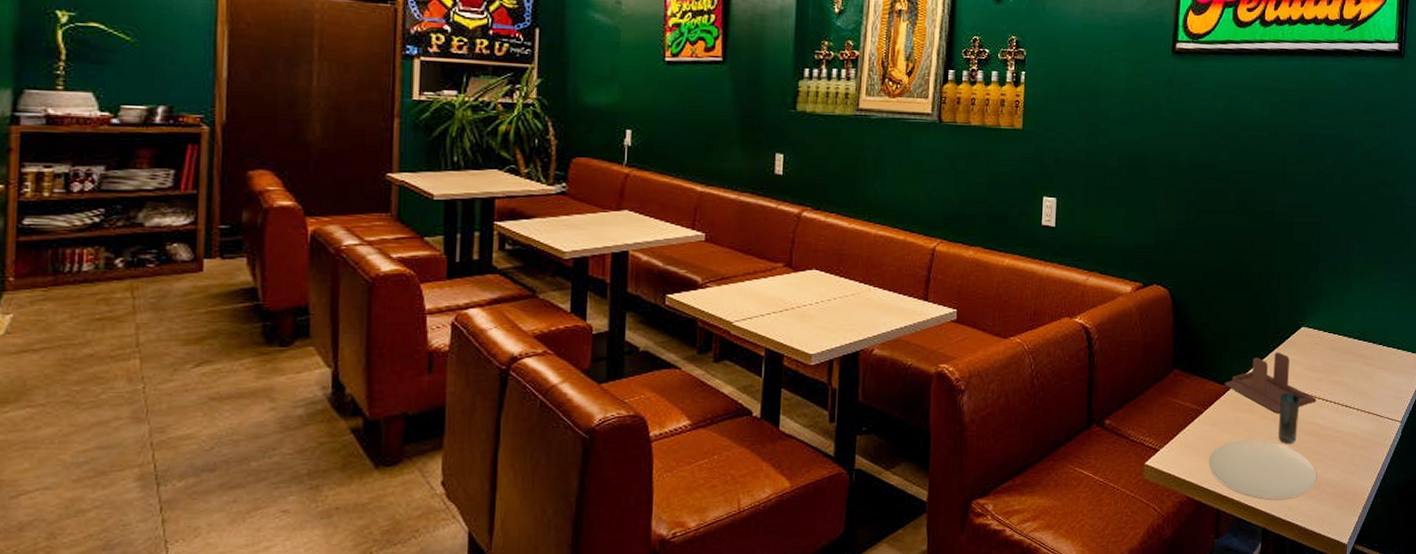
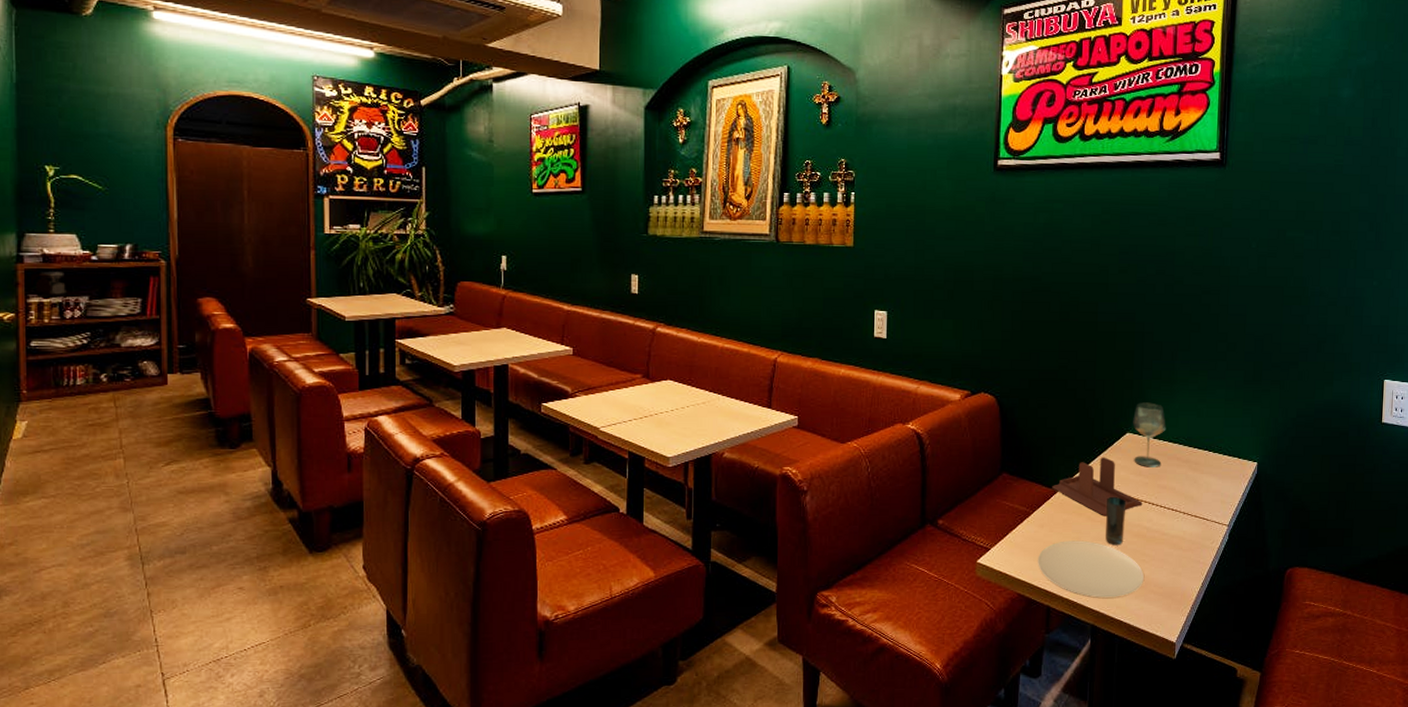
jar: none [34,135,78,169] -> present [35,271,68,299]
wine glass: none [1307,295,1342,363] -> present [1132,402,1167,467]

